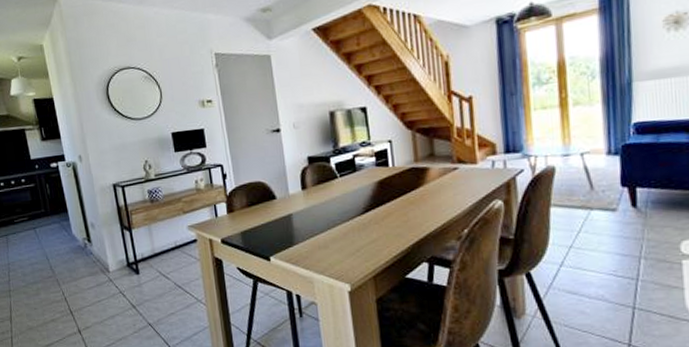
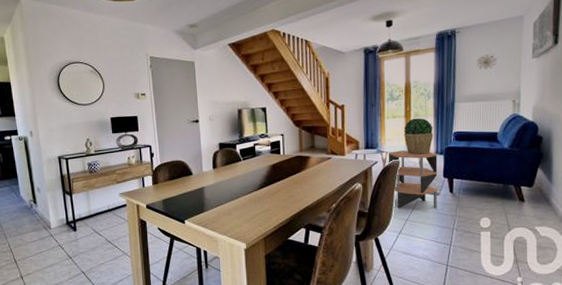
side table: none [538,152,614,232] -> present [388,150,438,209]
potted plant: none [558,106,603,157] -> present [403,118,434,155]

